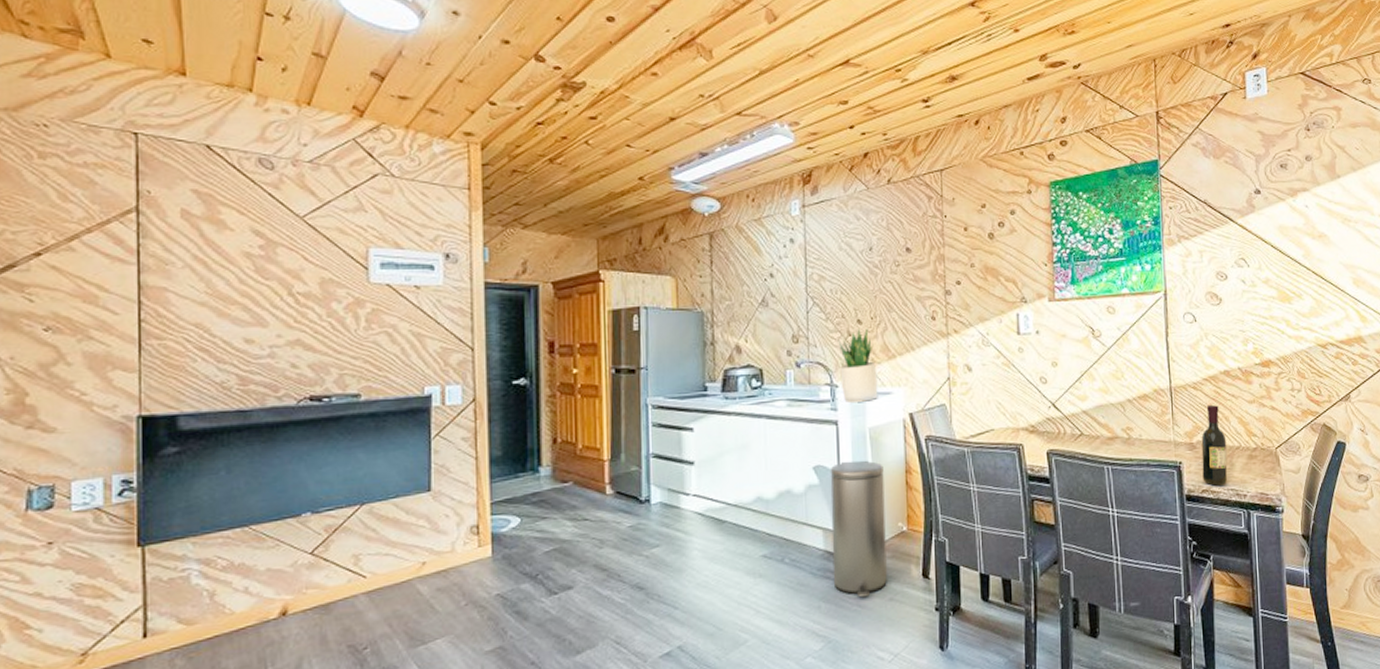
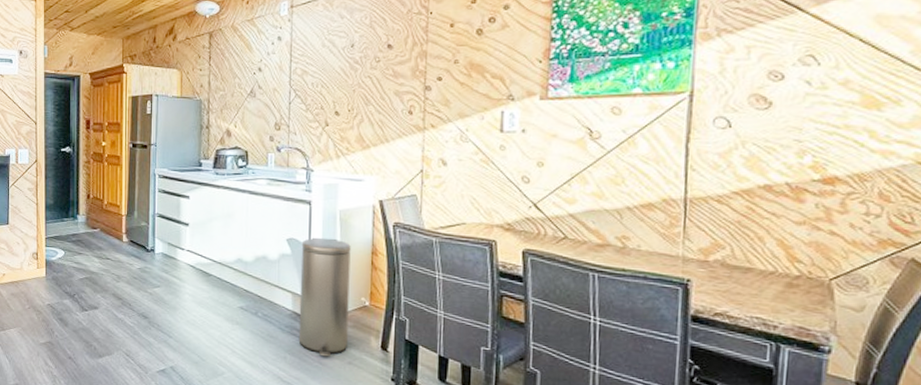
planter: present [838,328,878,404] -> none [316,120,351,187]
wine bottle: present [1201,405,1228,486] -> none [717,222,757,312]

